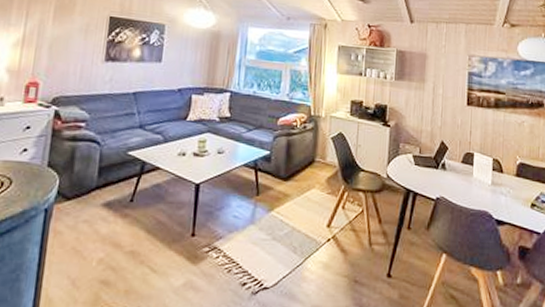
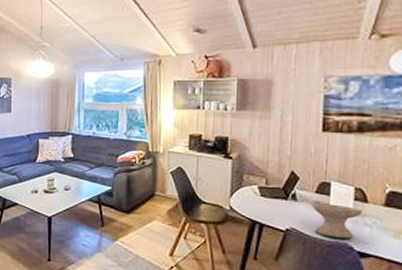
bowl: none [457,170,500,207] -> present [310,200,364,239]

